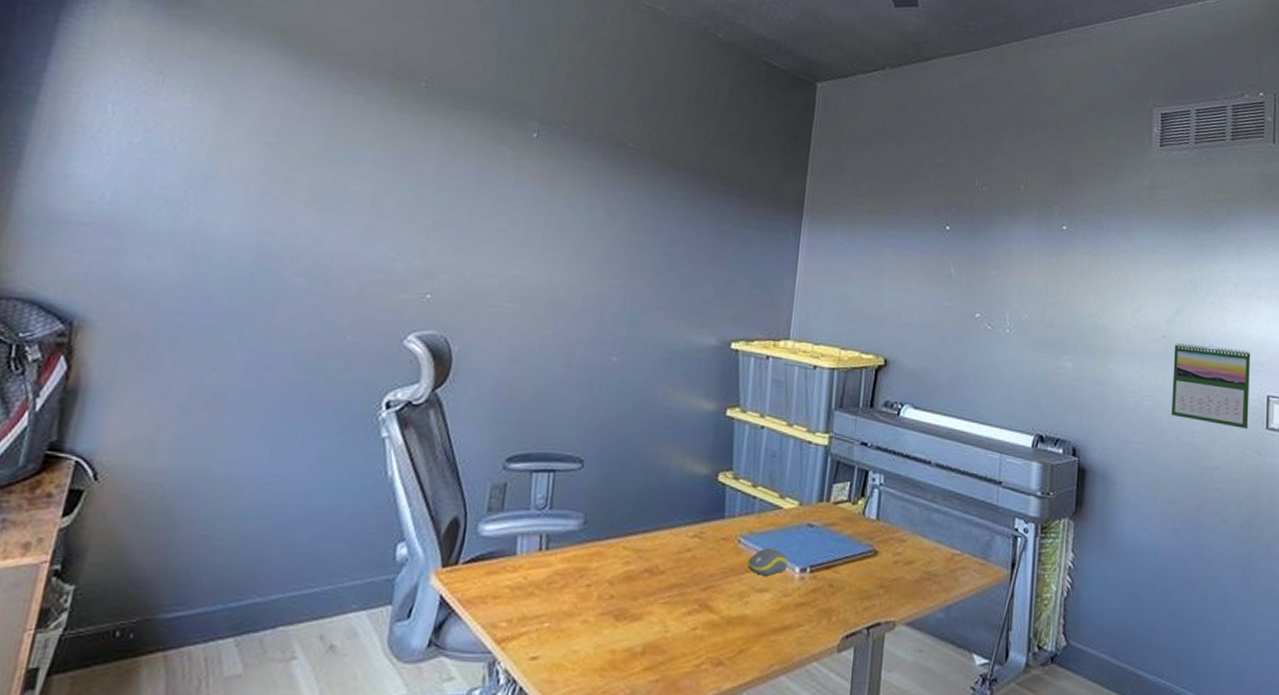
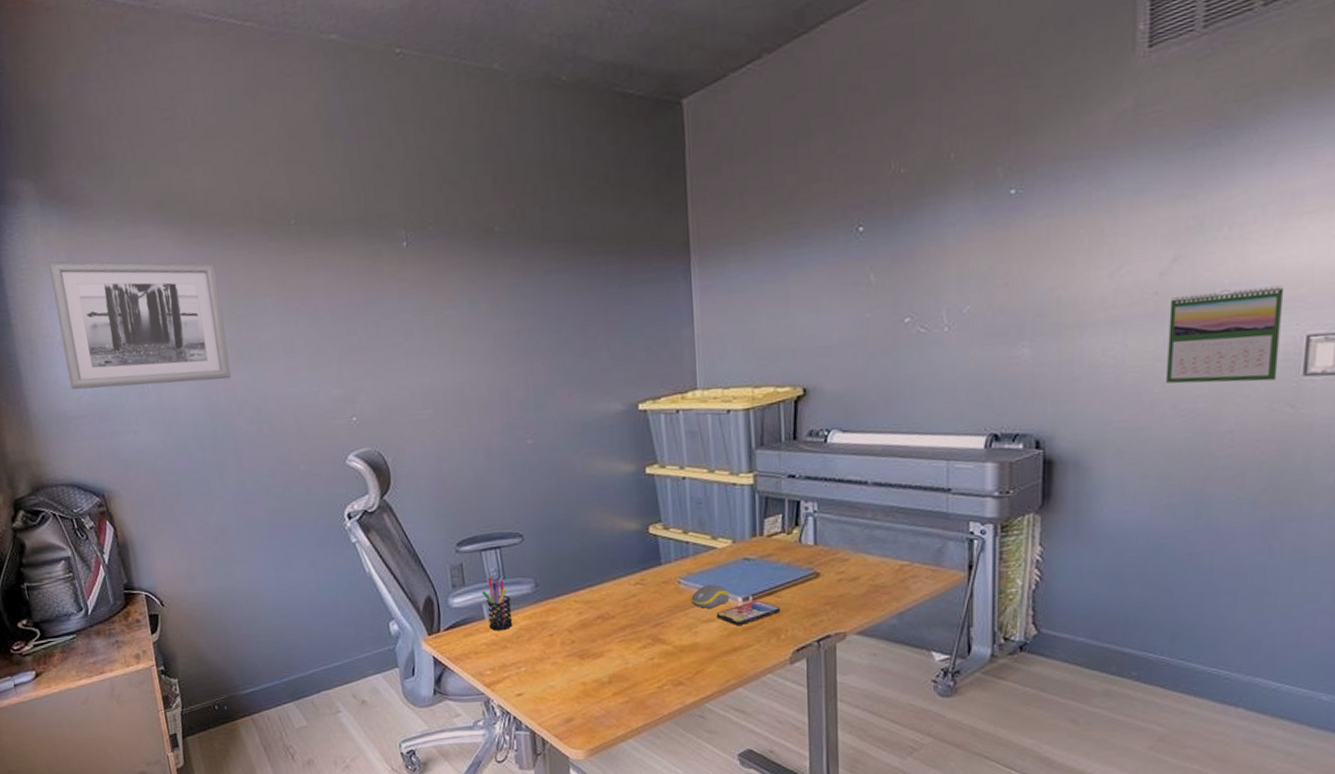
wall art: none [84,48,322,223] -> present [48,261,232,390]
pen holder: none [519,504,553,573] -> present [482,577,513,631]
smartphone: none [771,572,836,600] -> present [716,600,781,625]

